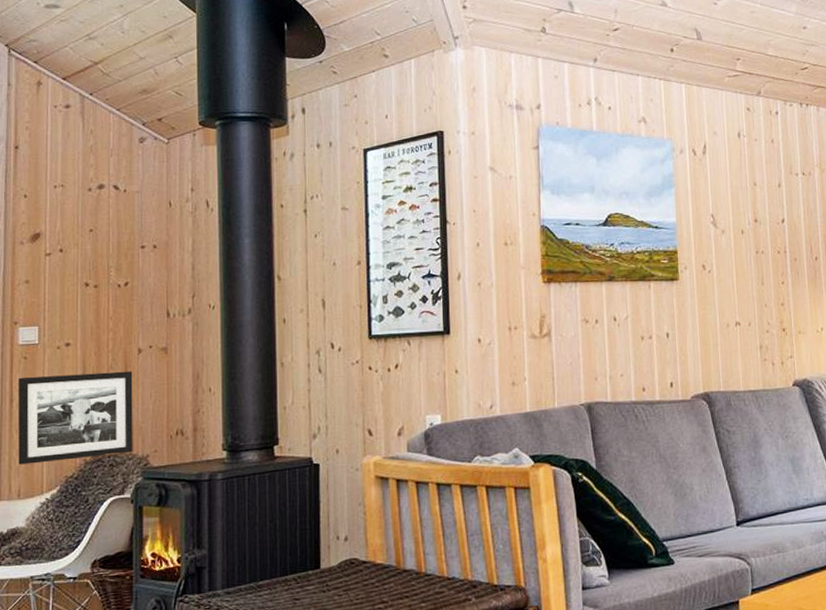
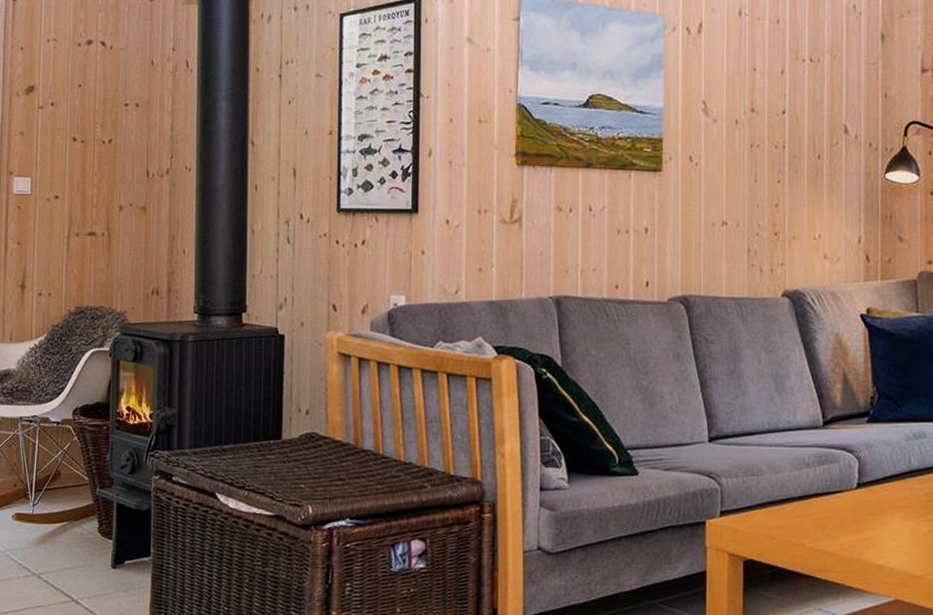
picture frame: present [18,371,133,465] -> none [11,227,114,310]

